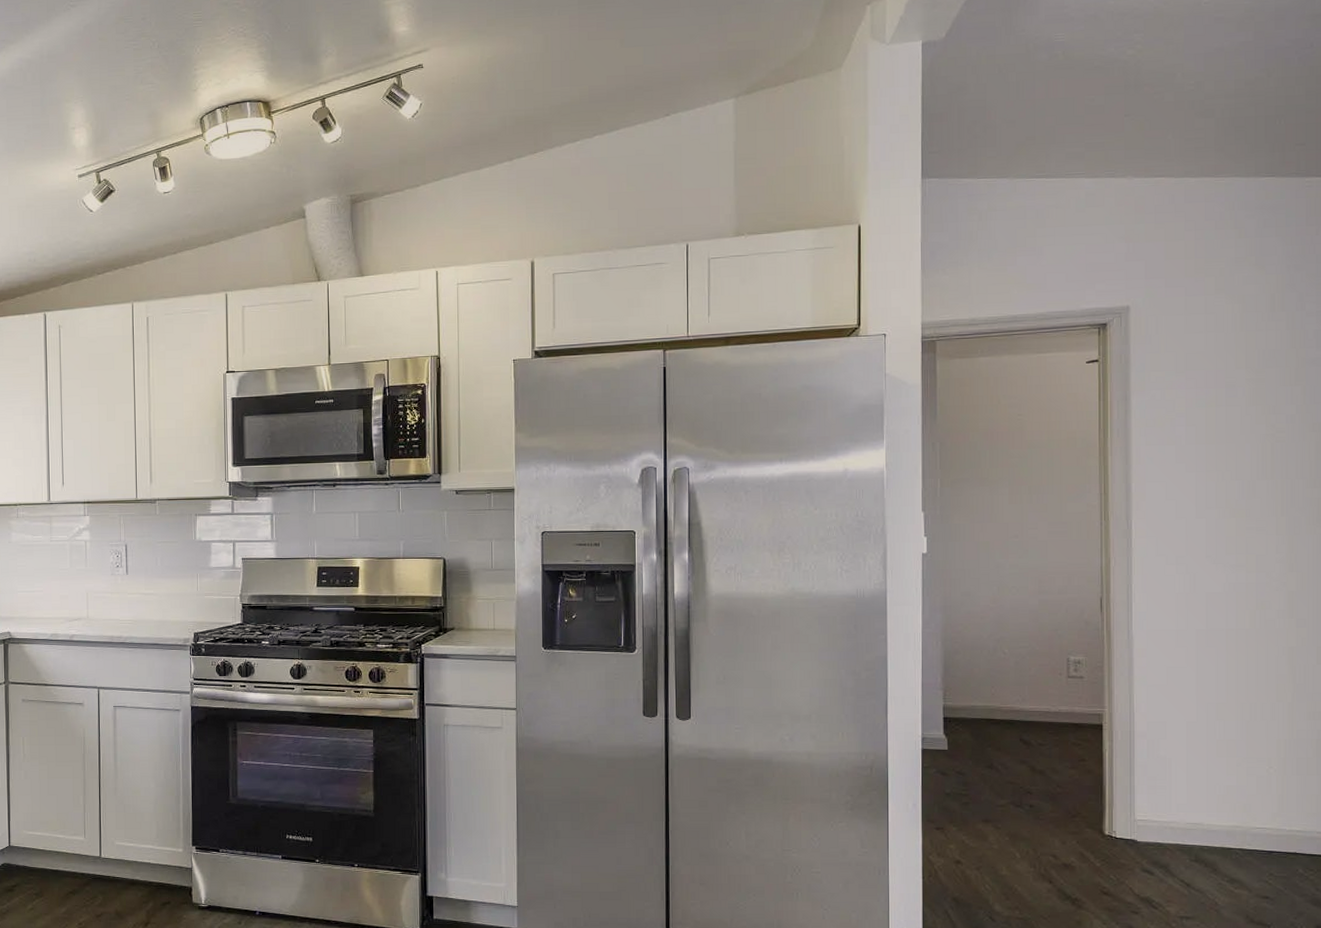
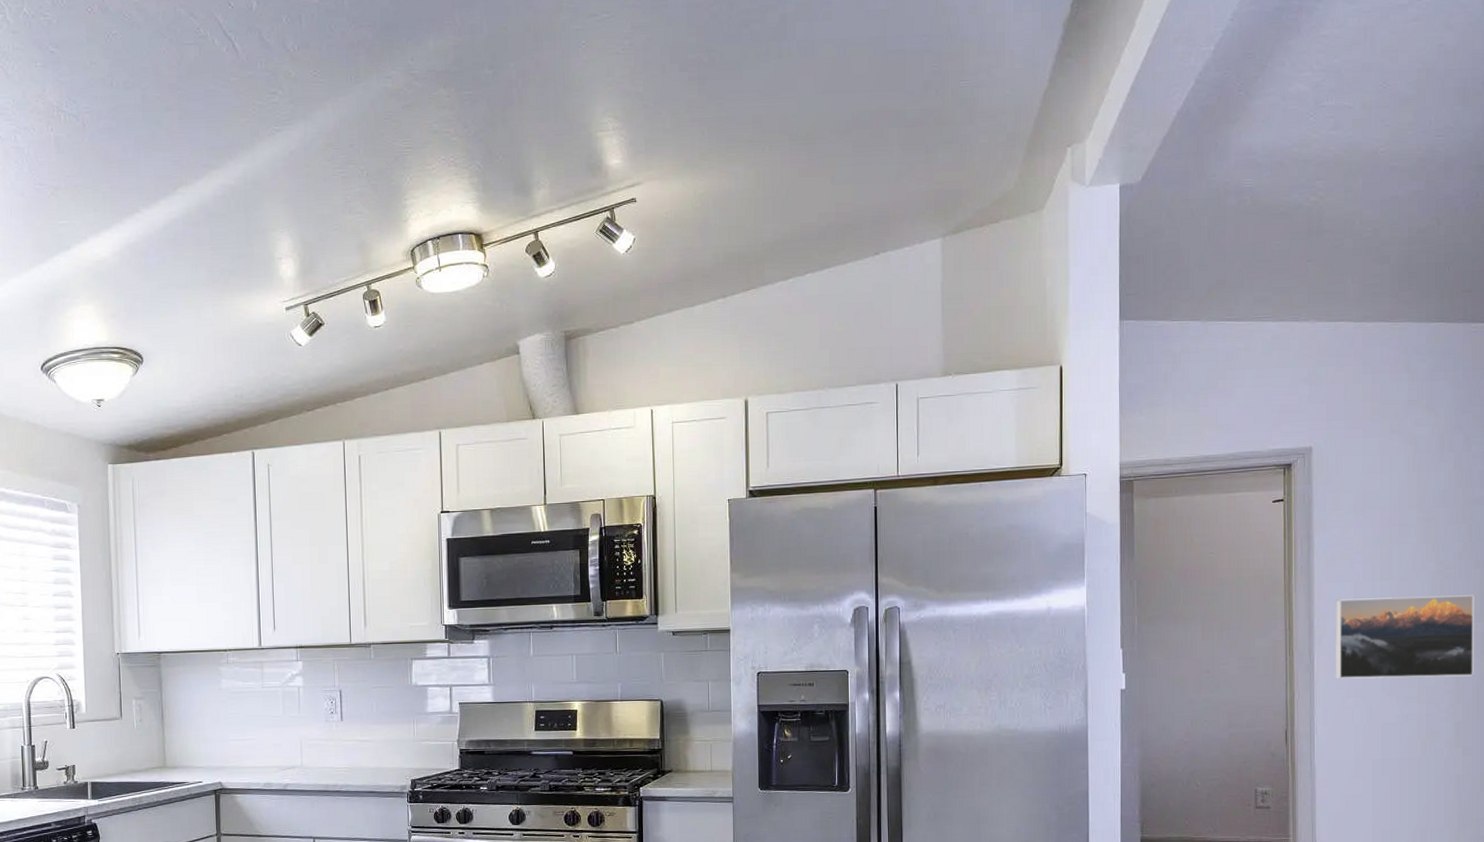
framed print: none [1155,459,1310,546] -> present [1335,595,1475,679]

